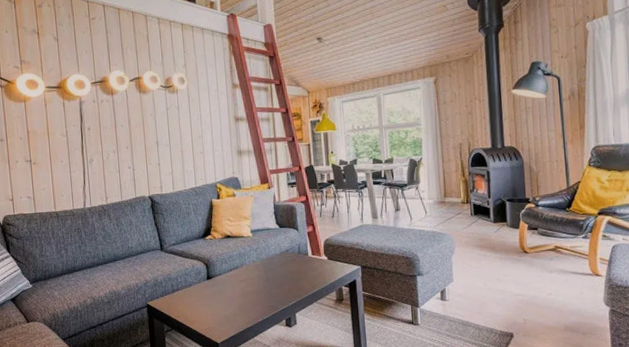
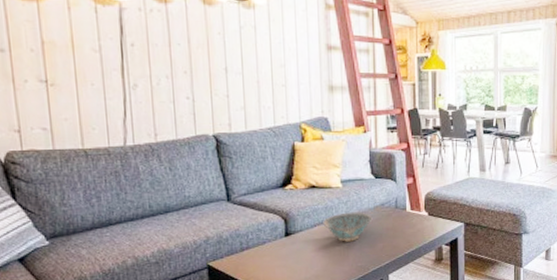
ceramic bowl: none [237,257,279,284] -> present [323,212,373,242]

